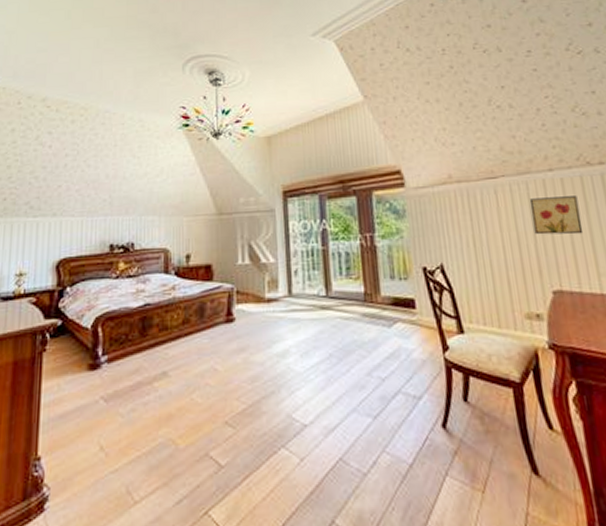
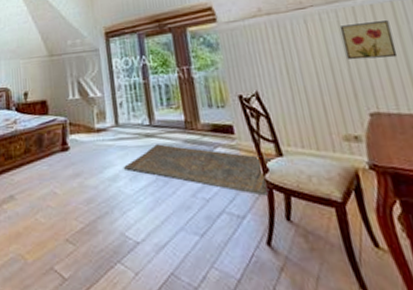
rug: none [294,317,458,375] -> present [123,144,278,196]

